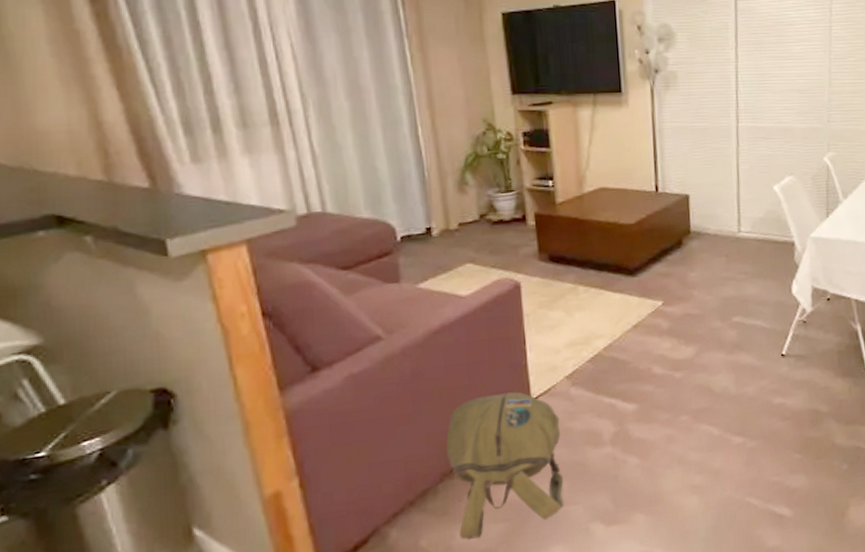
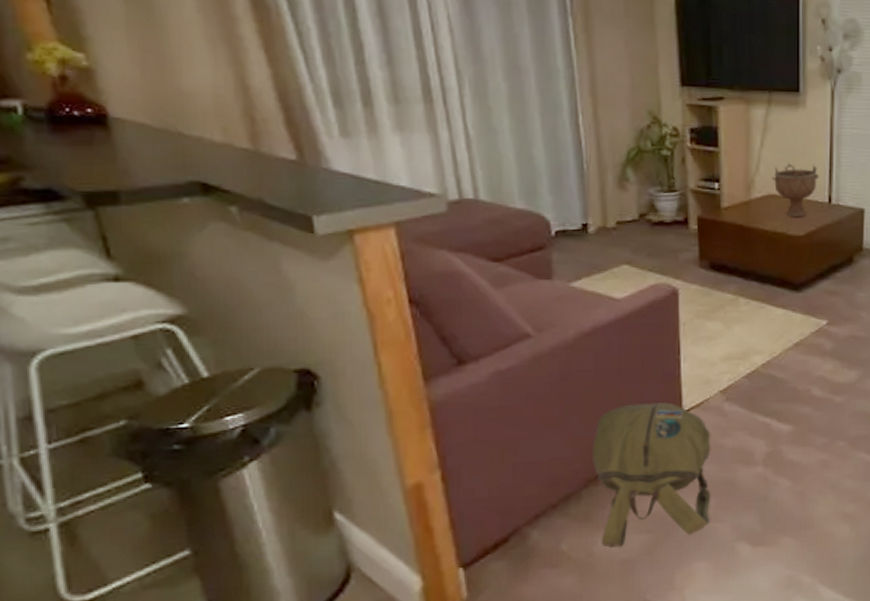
decorative bowl: none [601,158,646,208] -> present [771,163,820,218]

